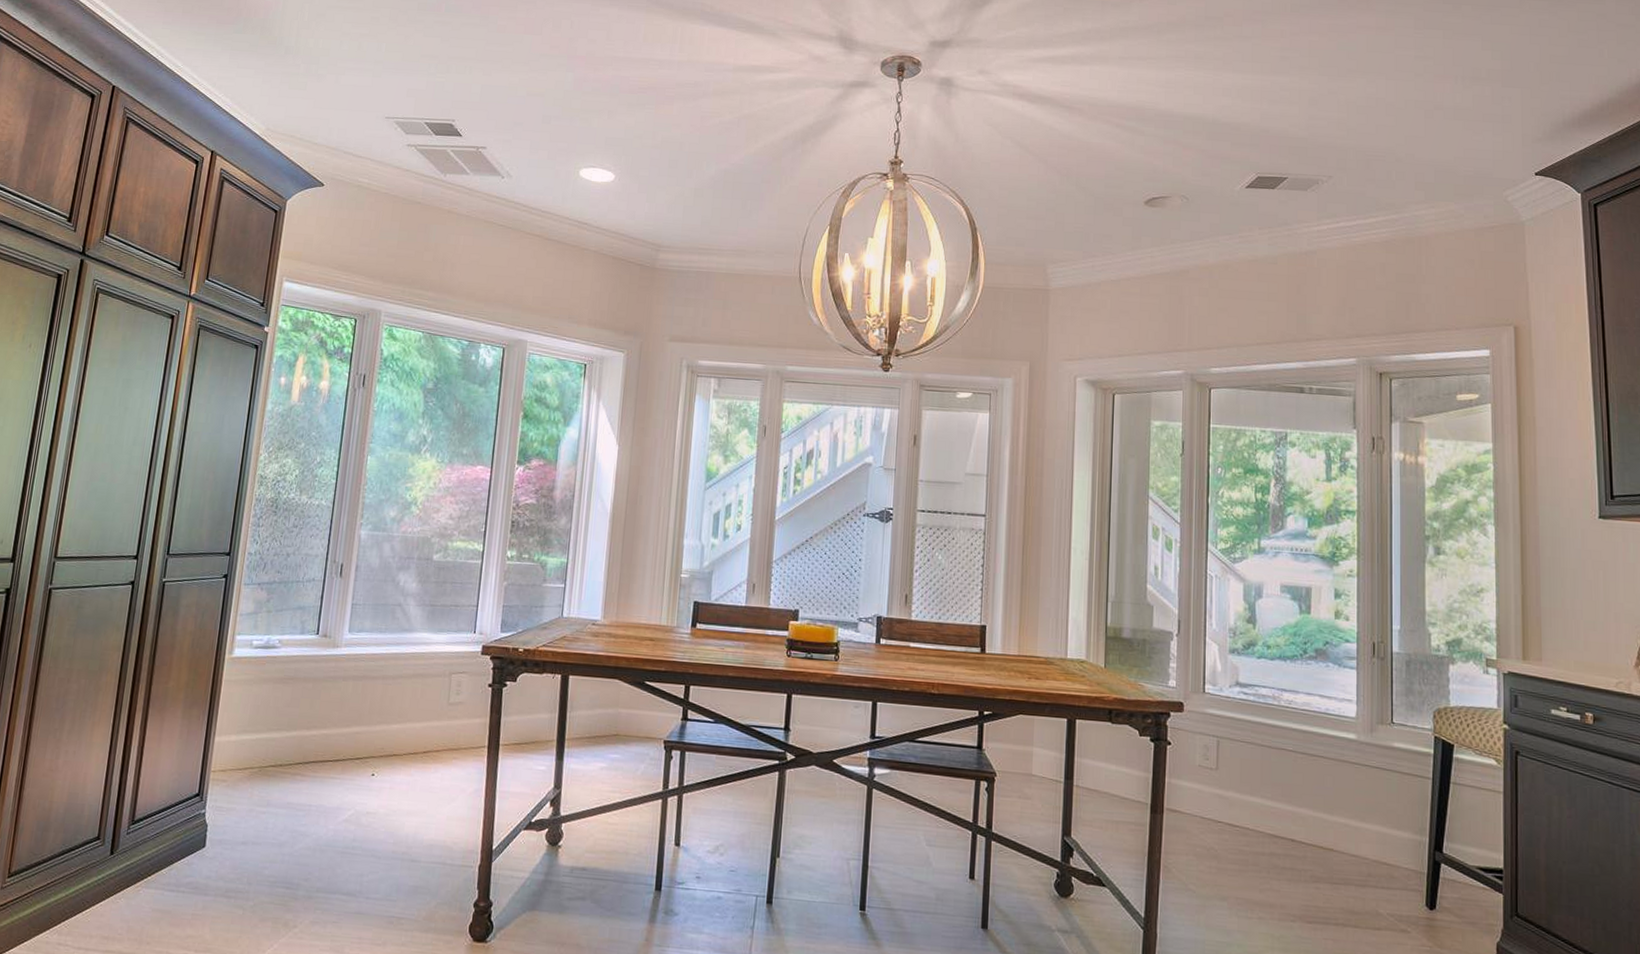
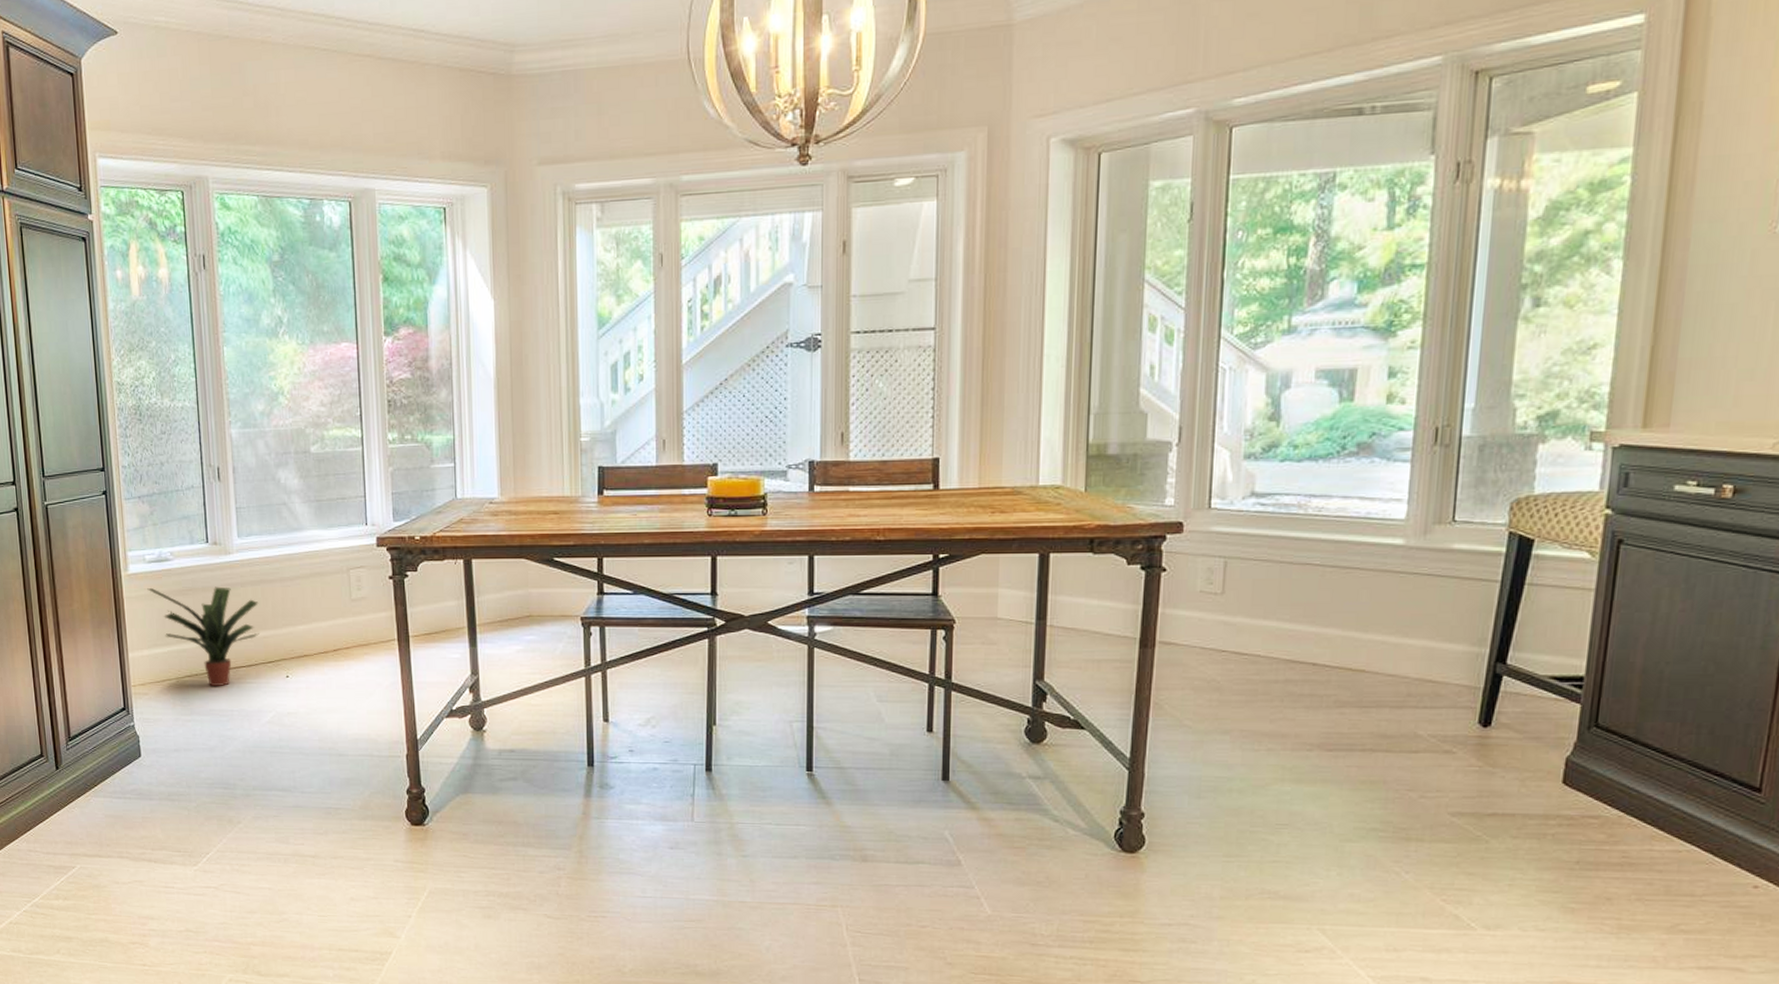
potted plant: none [248,673,358,779] -> present [147,586,259,686]

